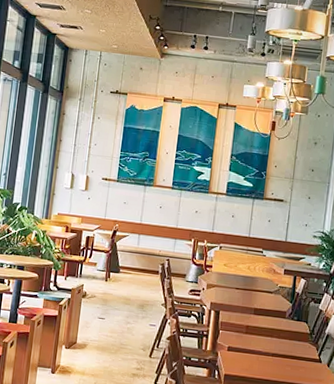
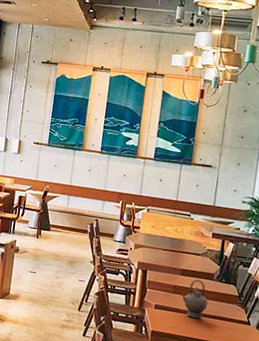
teapot: none [252,318,281,359] -> present [180,279,208,319]

